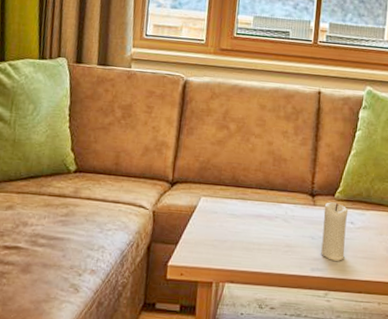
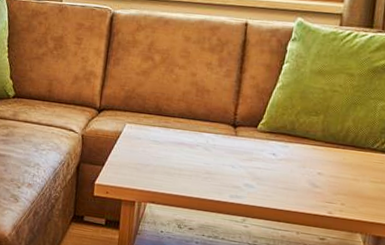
candle: present [321,202,349,261] -> none [240,133,271,190]

